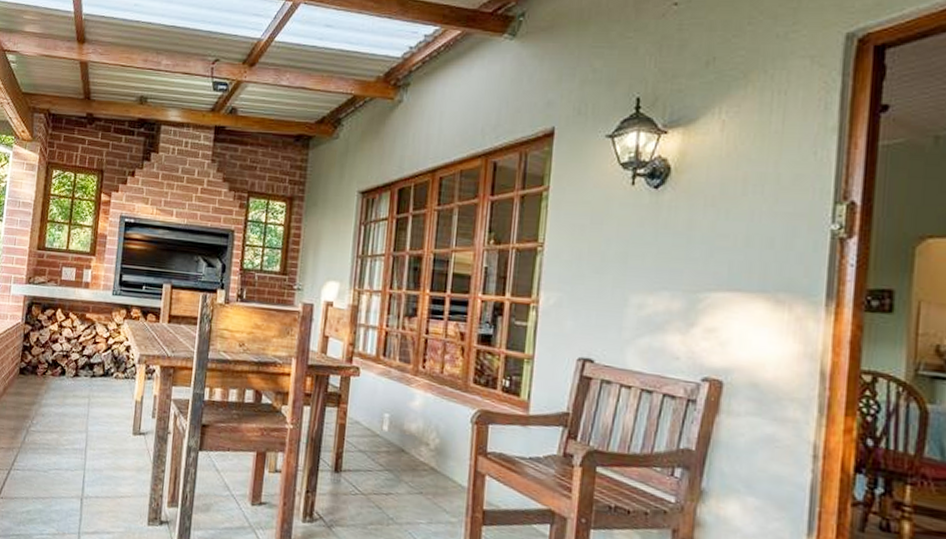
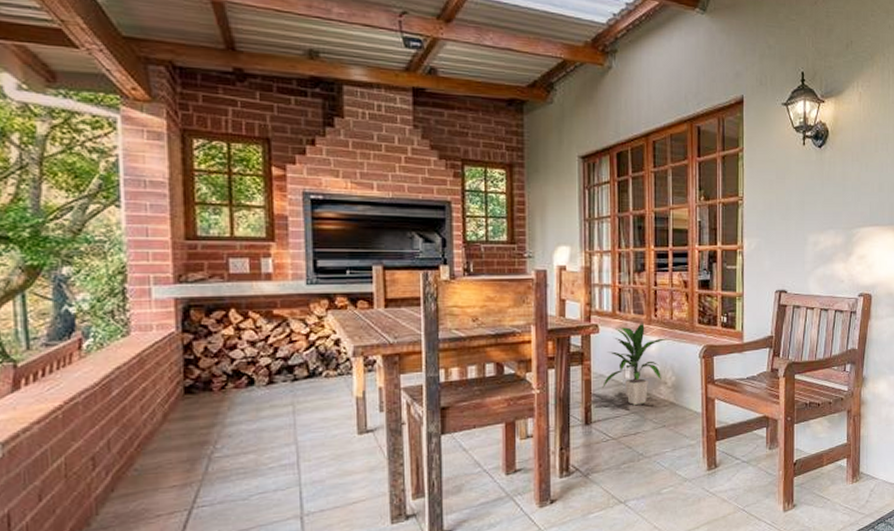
indoor plant: none [357,371,436,463] -> present [602,321,669,405]

